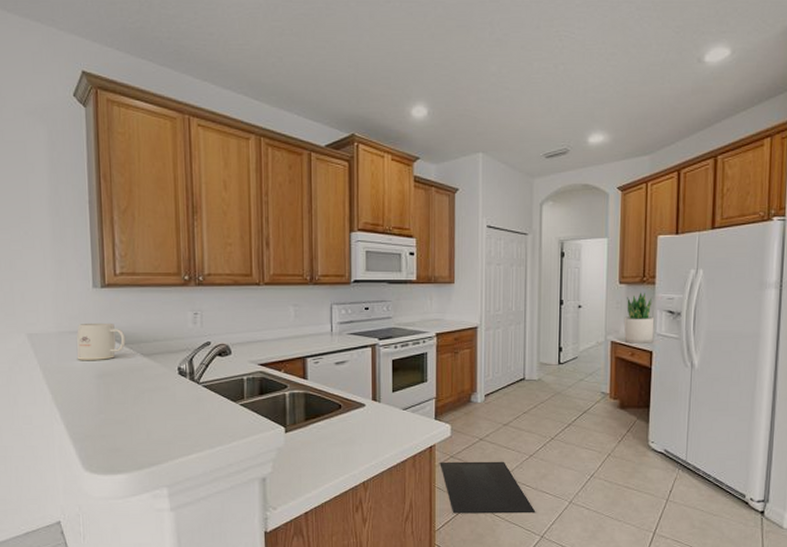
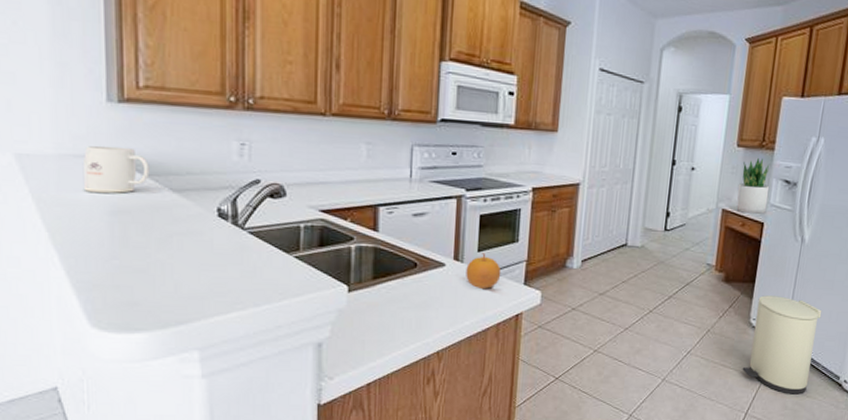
fruit: none [383,393,414,424] -> present [466,253,501,289]
bath mat: present [440,461,536,514] -> none [525,331,627,390]
pedal bin: none [646,419,720,514] -> present [742,295,822,395]

